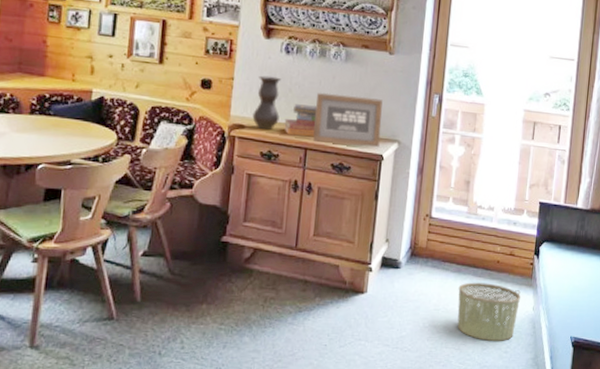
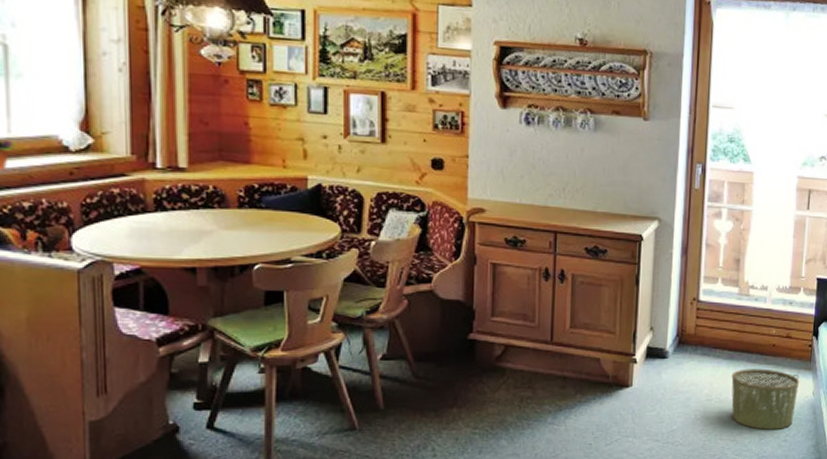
vase: present [252,75,282,130] -> none [493,151,524,213]
books: present [284,104,317,137] -> none [529,182,566,219]
picture frame: present [313,92,383,147] -> none [563,167,639,226]

